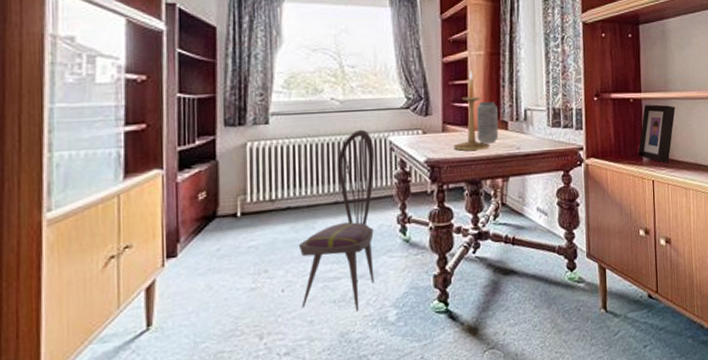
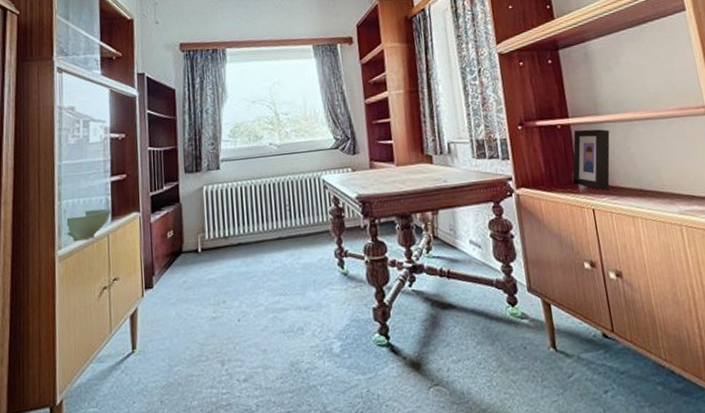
bowl: none [56,163,124,202] -> present [64,208,112,241]
dining chair: present [298,129,375,311] -> none [249,170,318,342]
candlestick: present [454,70,490,152] -> none [382,109,417,186]
vase: present [476,102,499,144] -> none [401,137,425,179]

